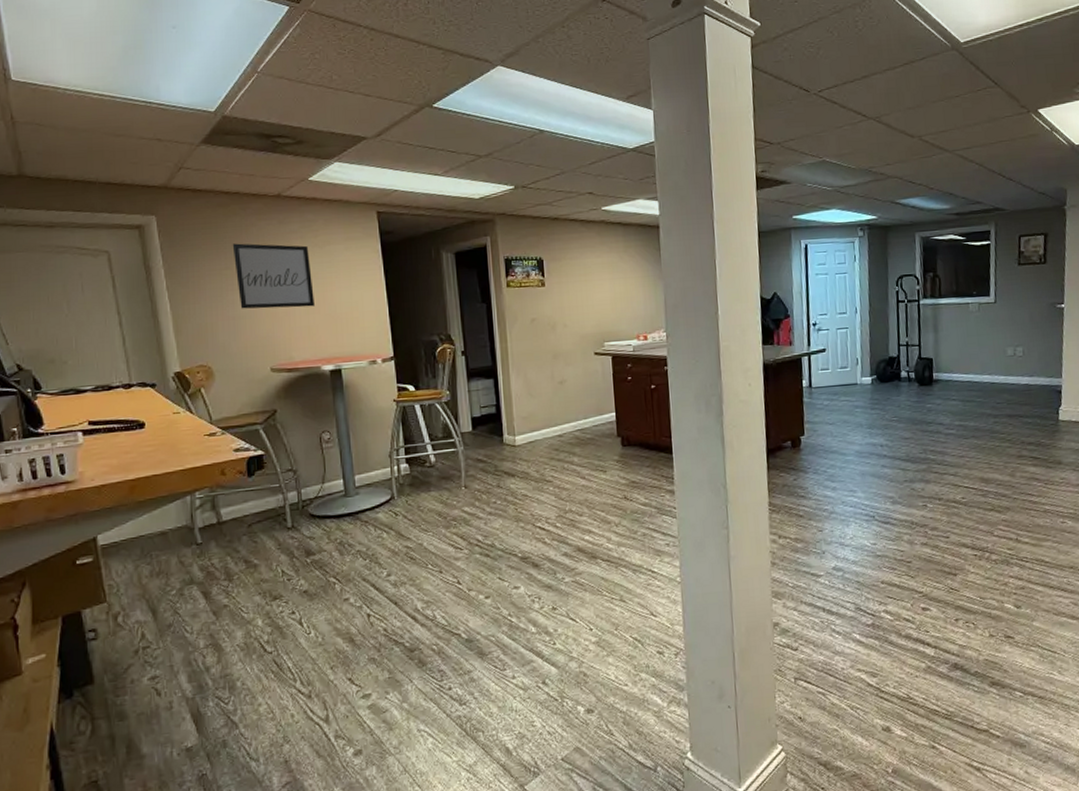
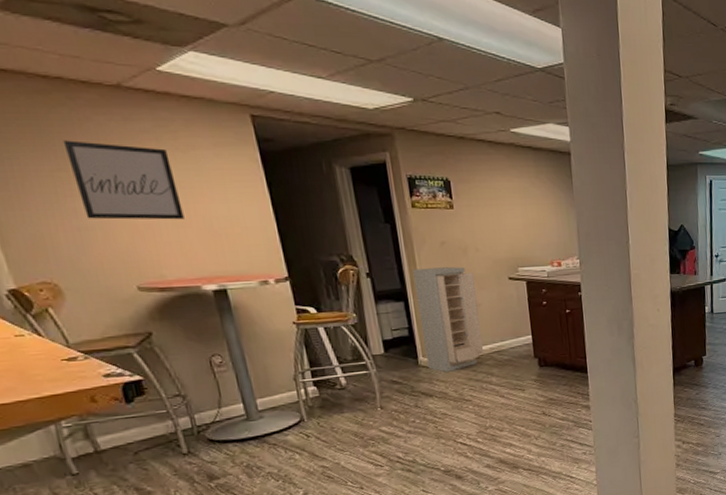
storage cabinet: none [504,343,567,451] -> present [413,266,484,372]

